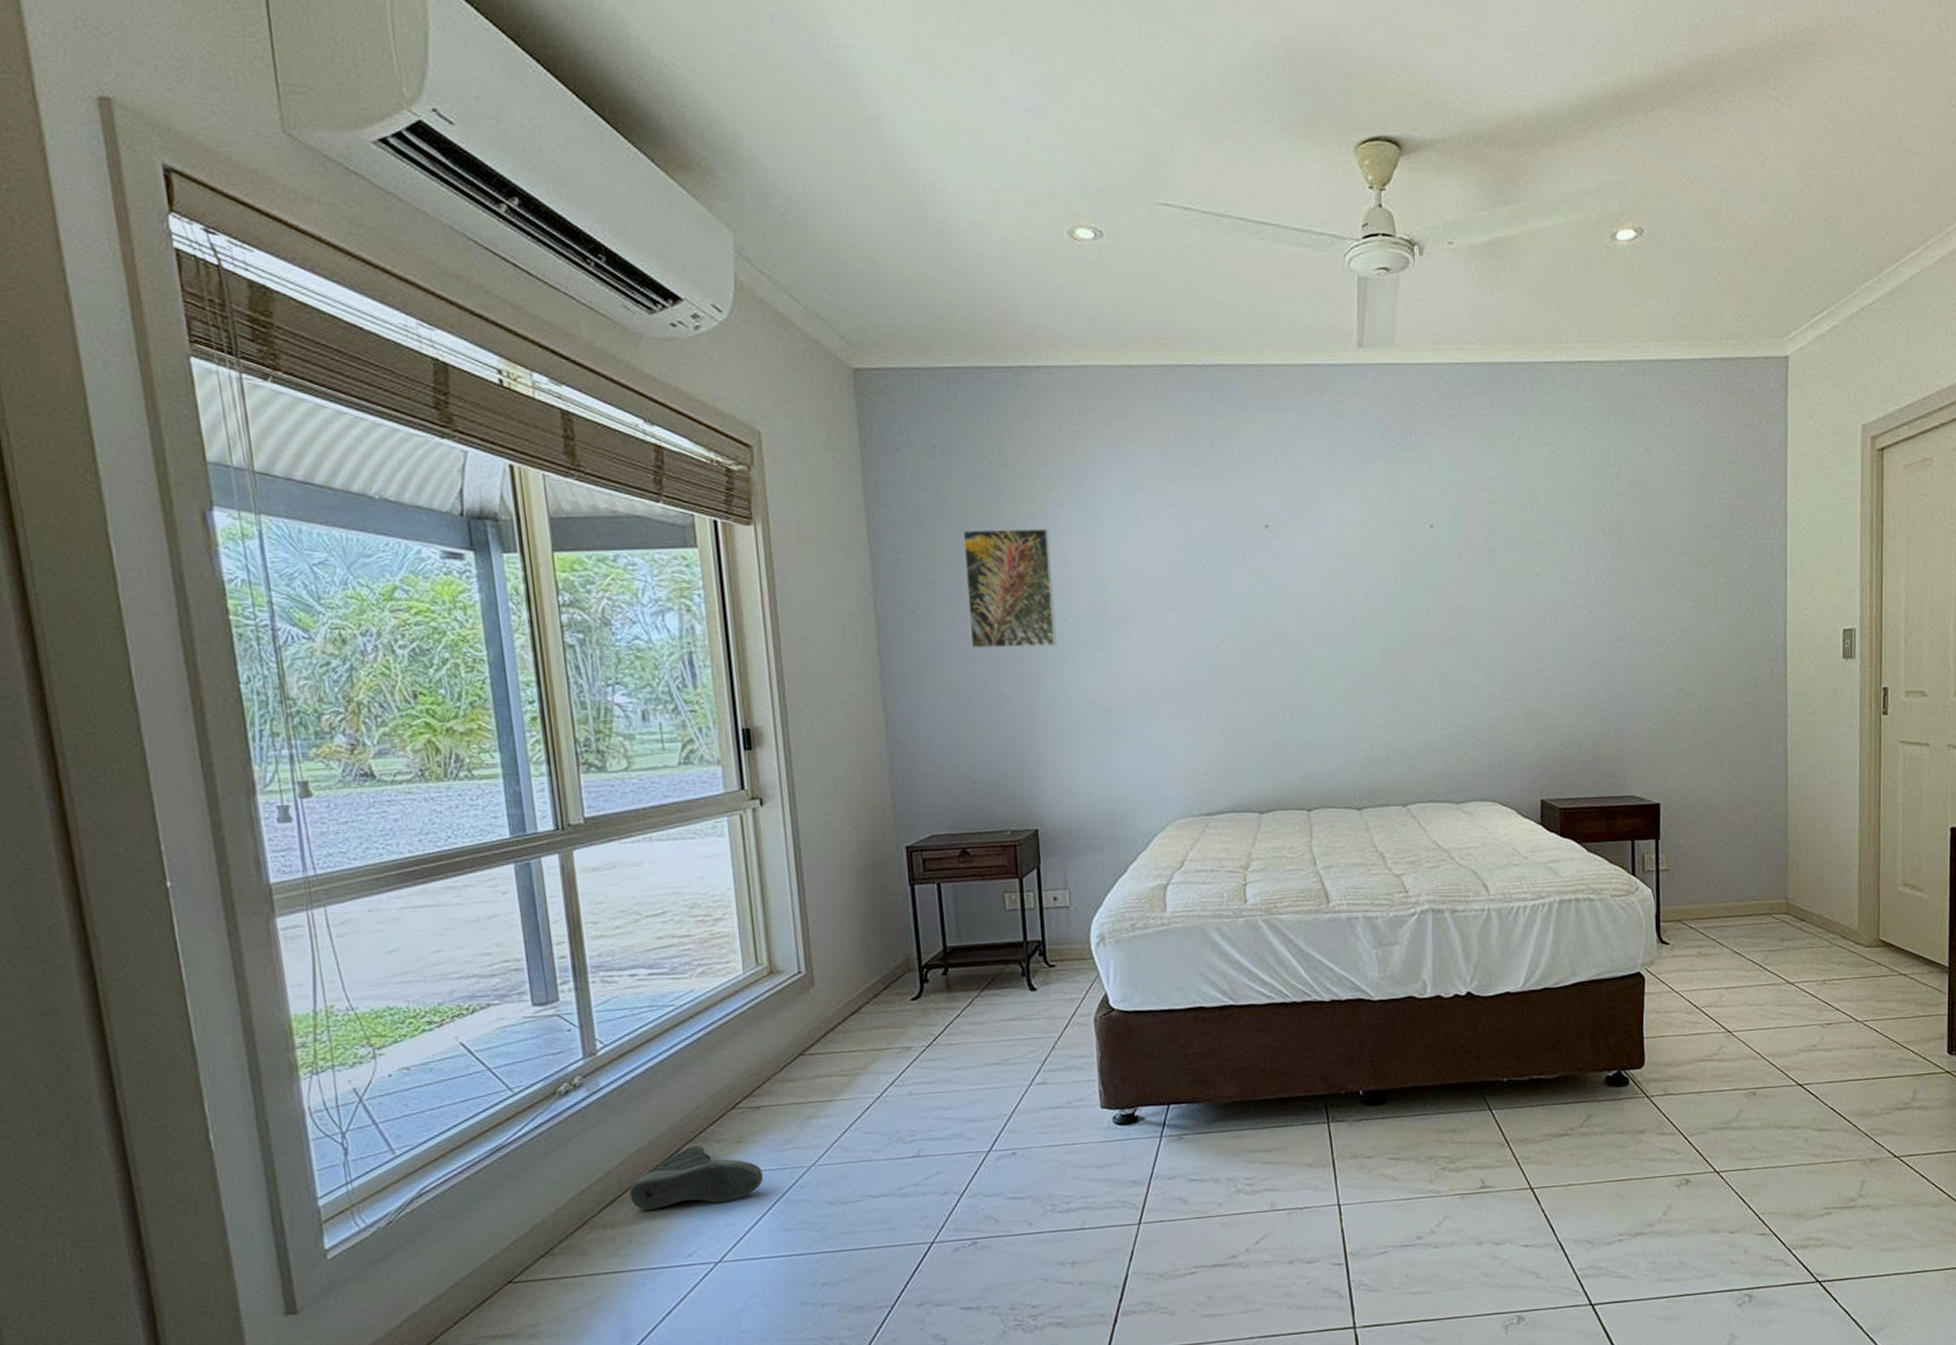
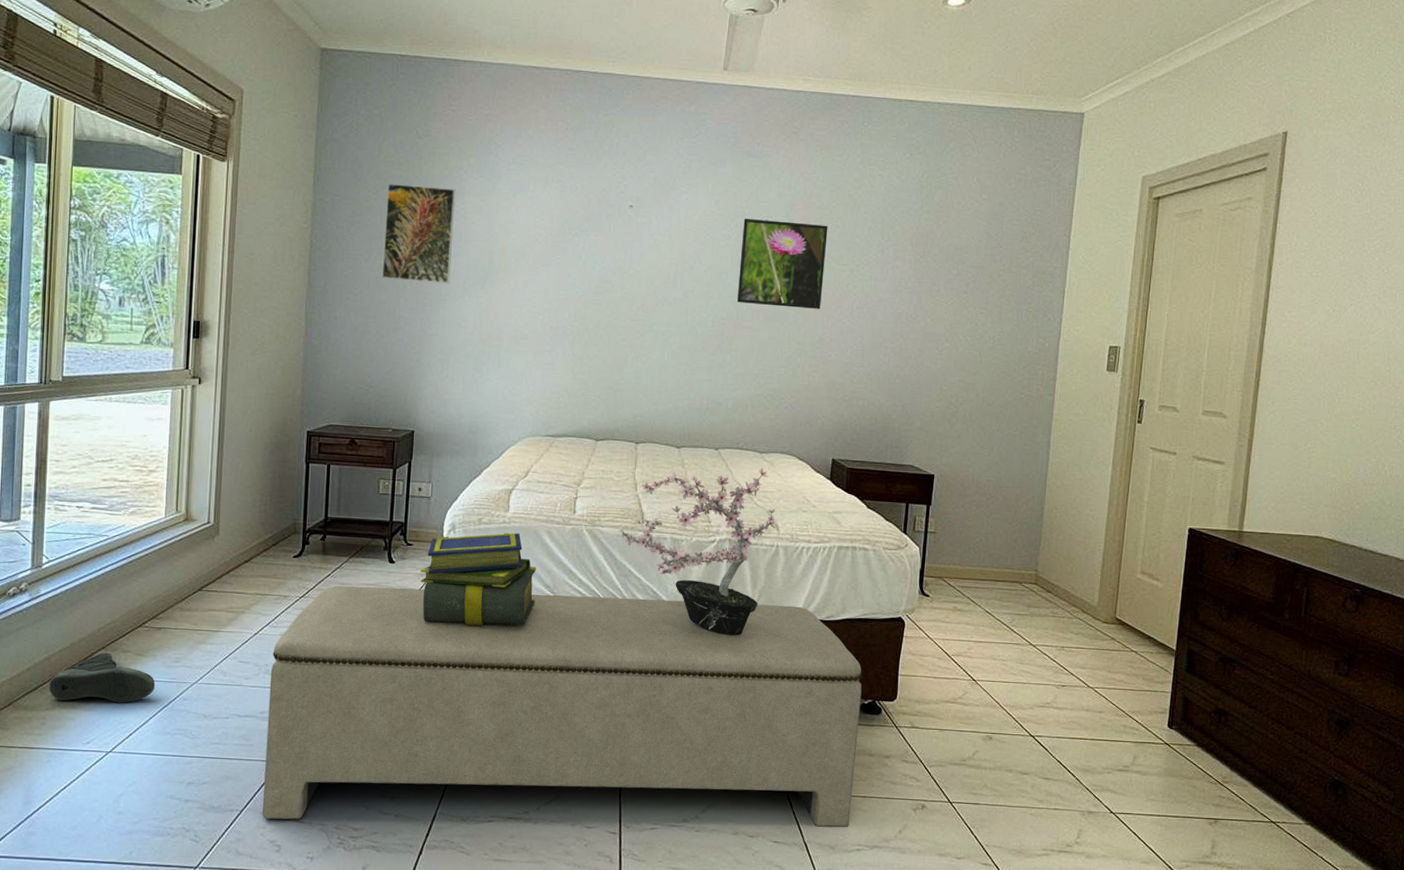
bench: none [903,975,1607,1312] -> present [262,585,862,828]
stack of books: none [1068,935,1213,1054] -> present [420,532,537,626]
potted plant: none [1301,821,1484,1020] -> present [619,468,776,636]
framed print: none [1404,523,1507,629] -> present [737,219,828,309]

